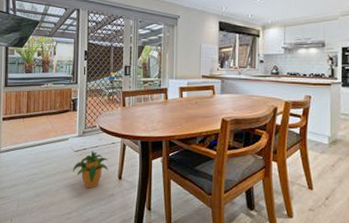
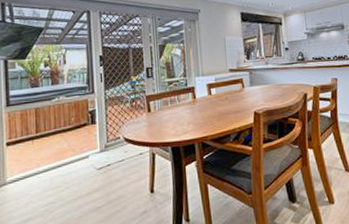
potted plant: present [72,151,109,188] -> none [96,166,139,209]

